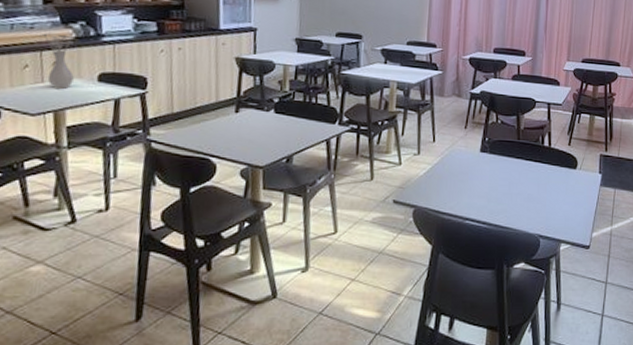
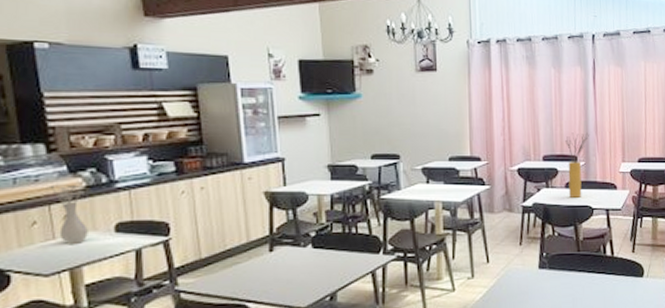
vase: none [515,29,539,90] -> present [565,132,589,198]

